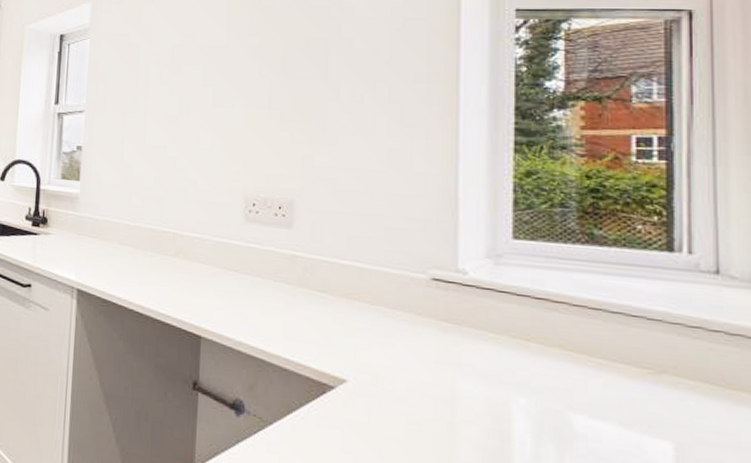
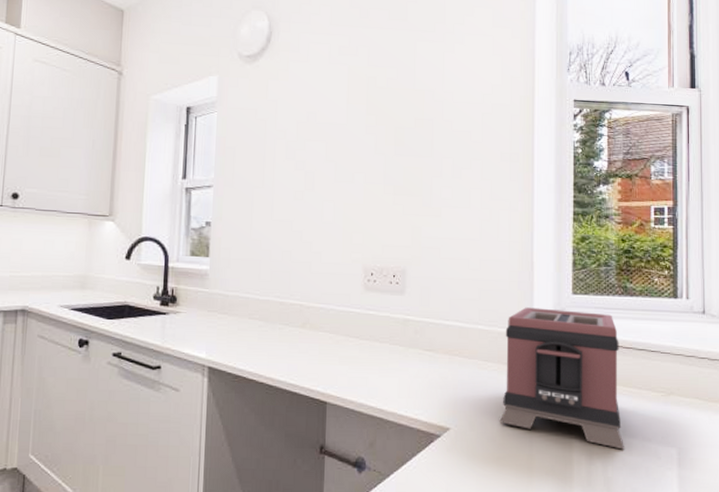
toaster: none [411,251,590,434] -> present [499,307,624,450]

